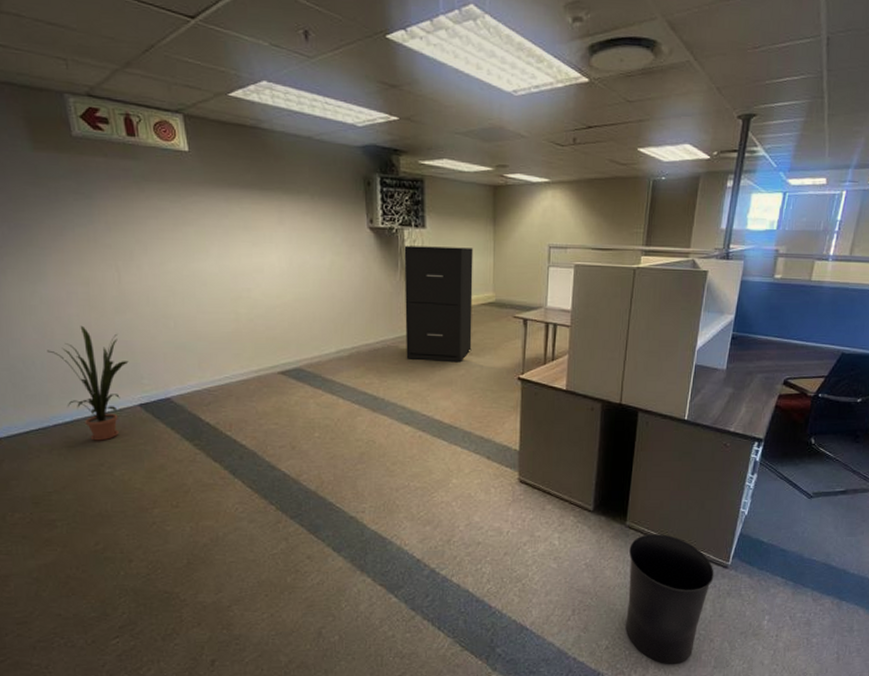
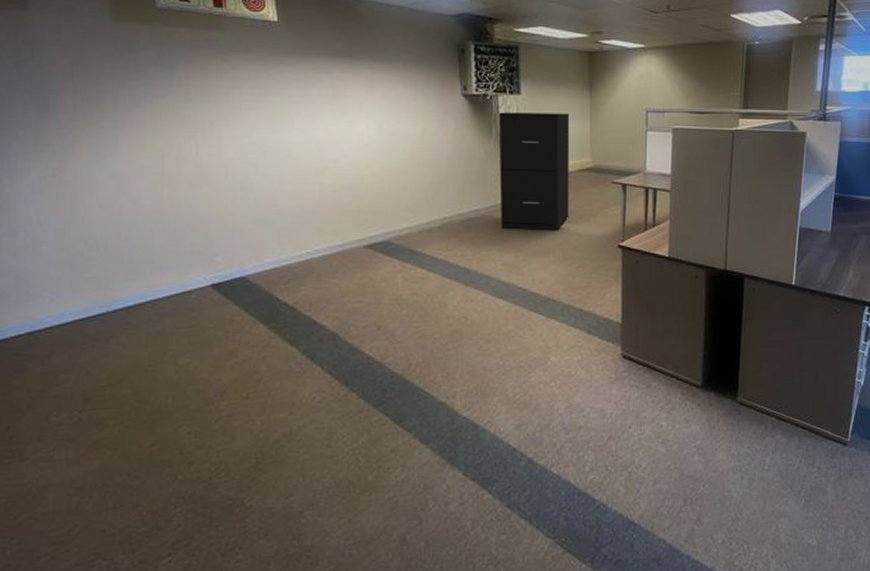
house plant: present [47,325,129,441] -> none [112,201,202,327]
waste bin: present [625,534,714,665] -> none [742,410,833,559]

